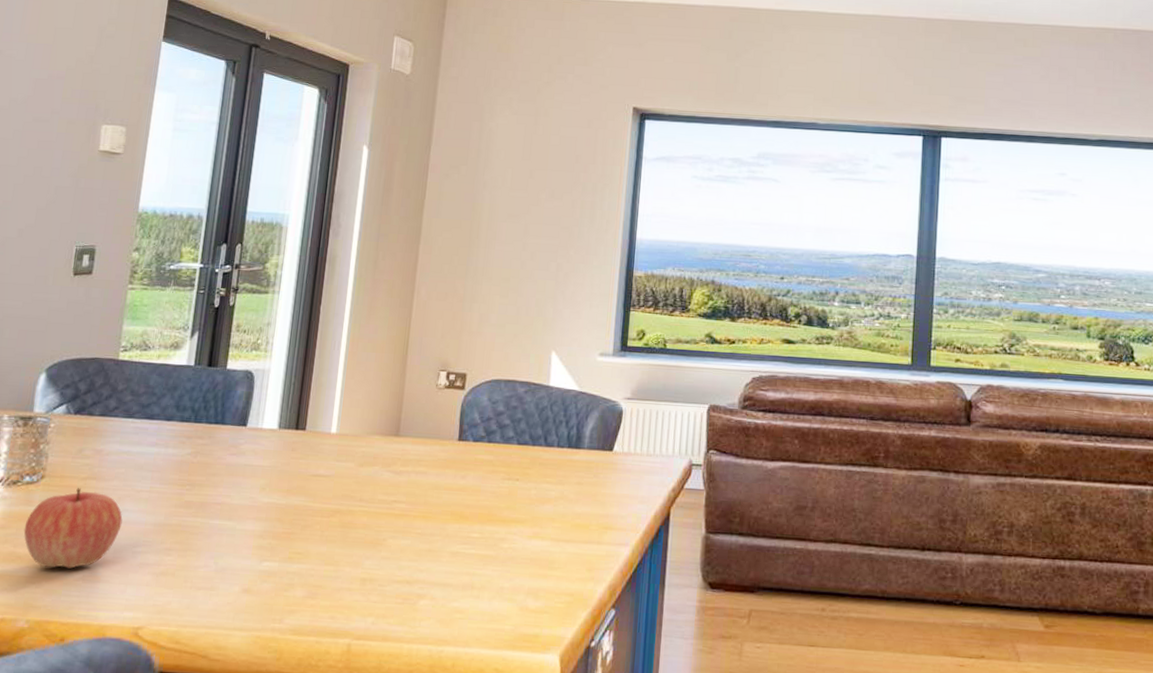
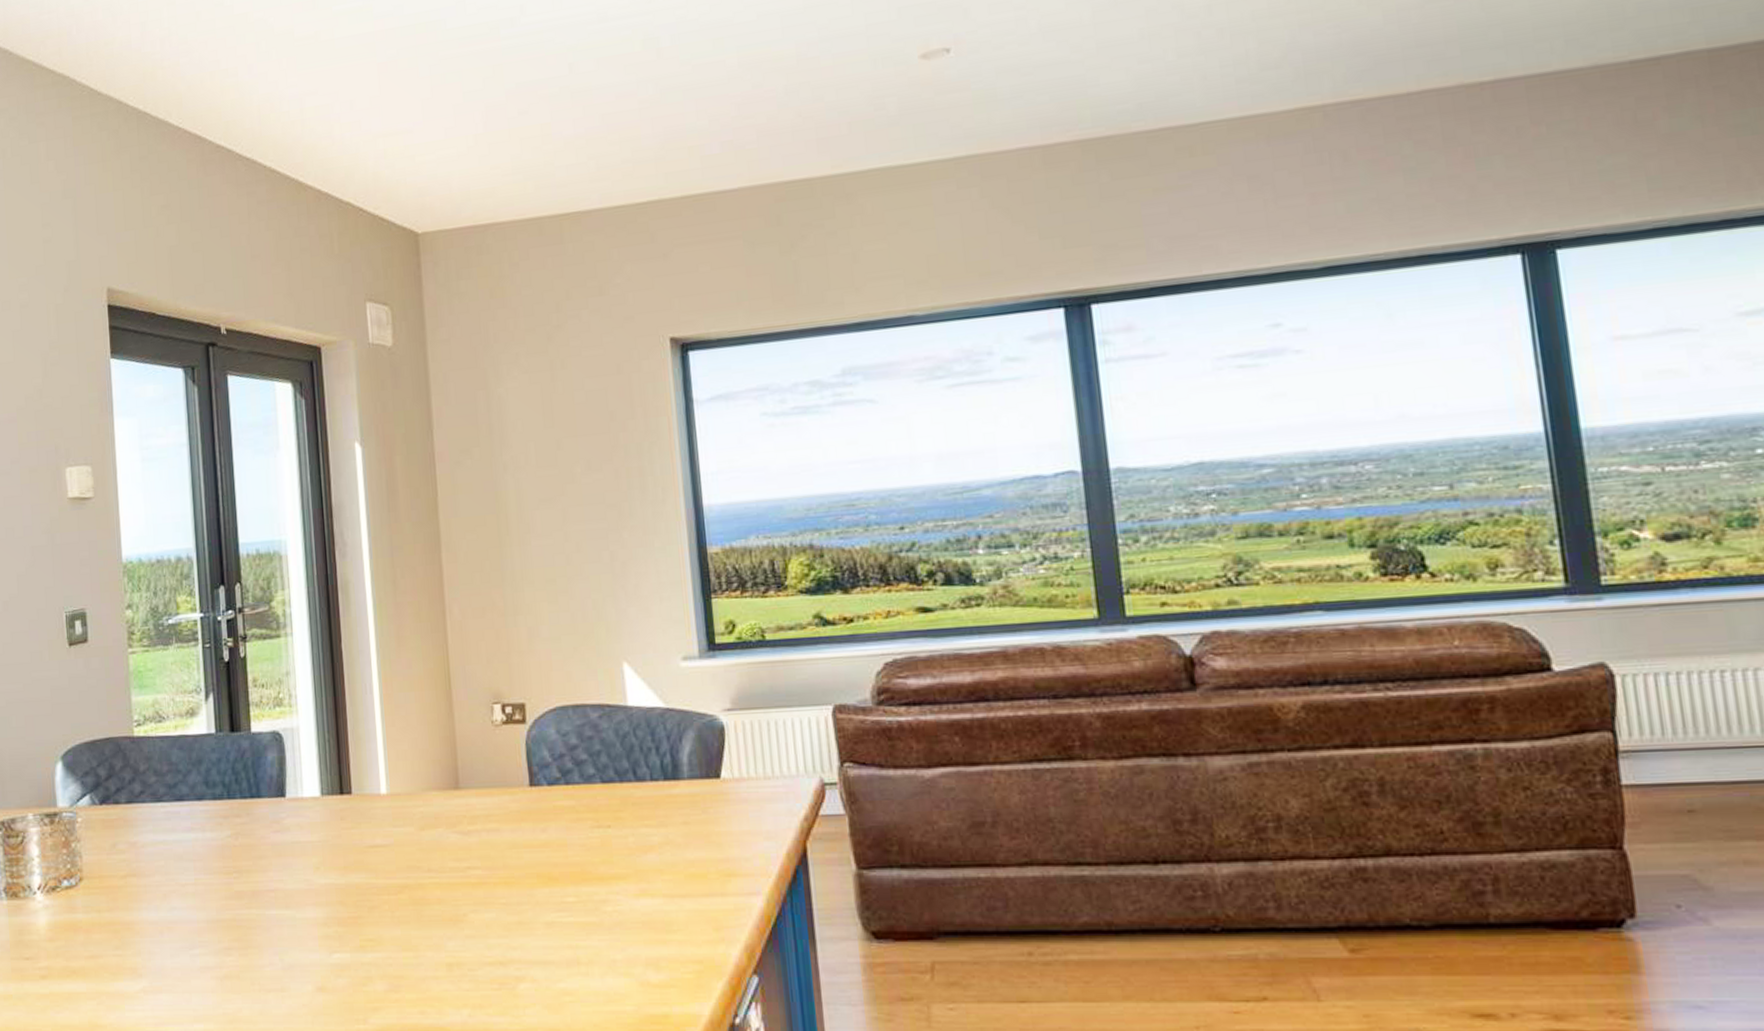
apple: present [23,488,123,569] -> none [72,888,173,982]

